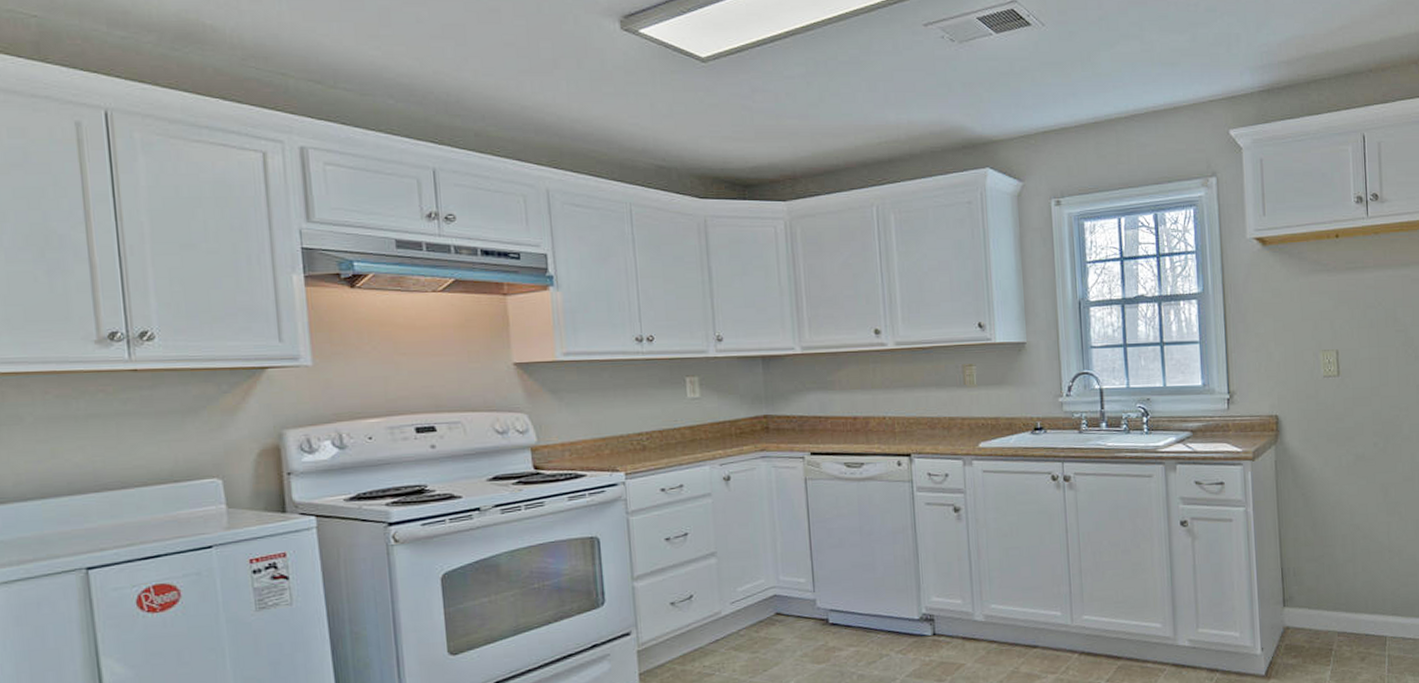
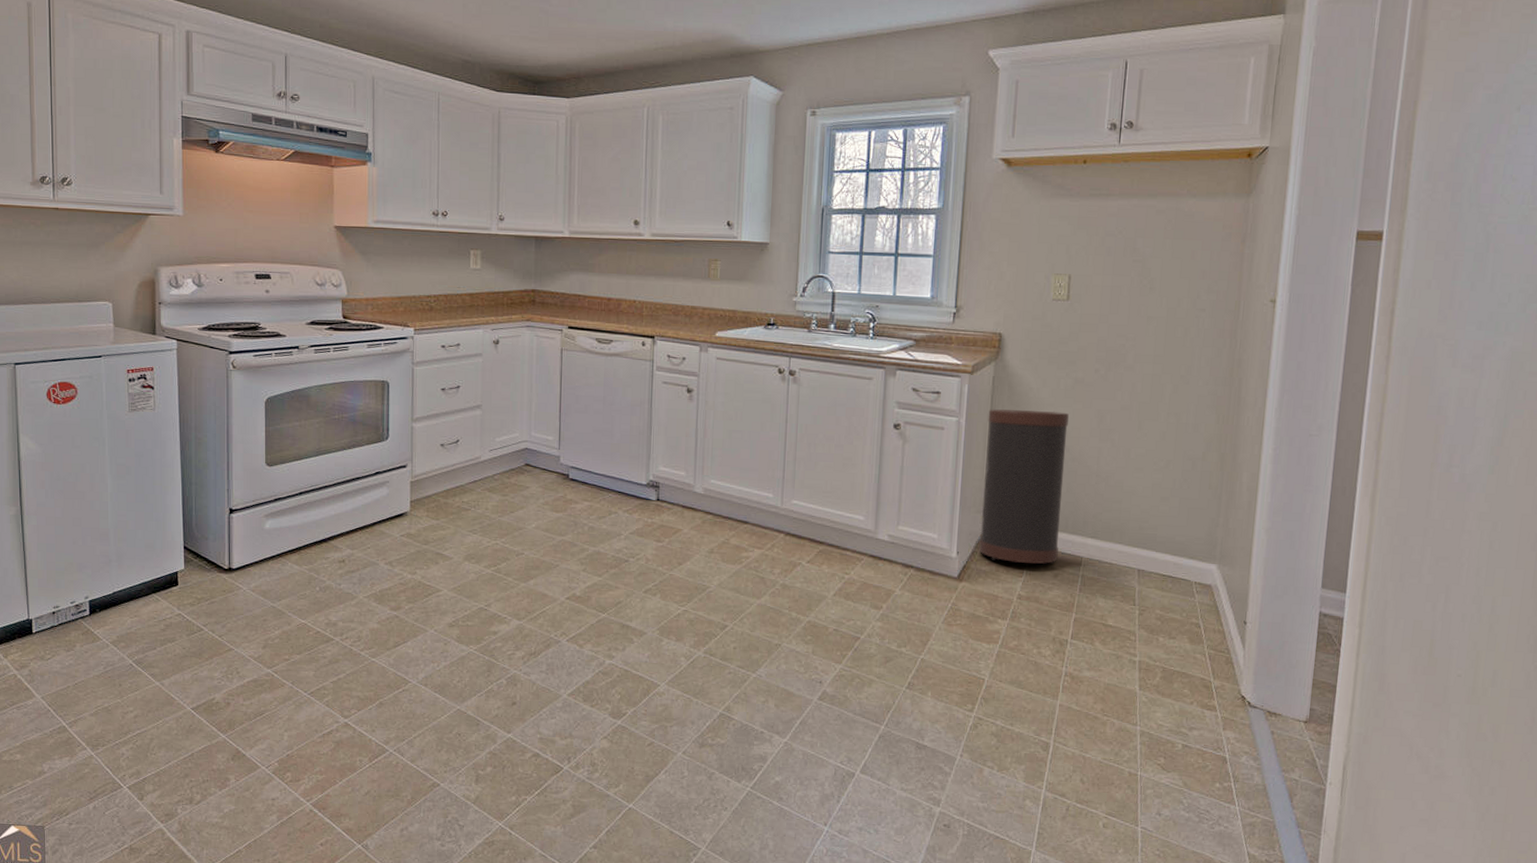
trash can: none [1275,489,1362,652] -> present [979,409,1069,564]

